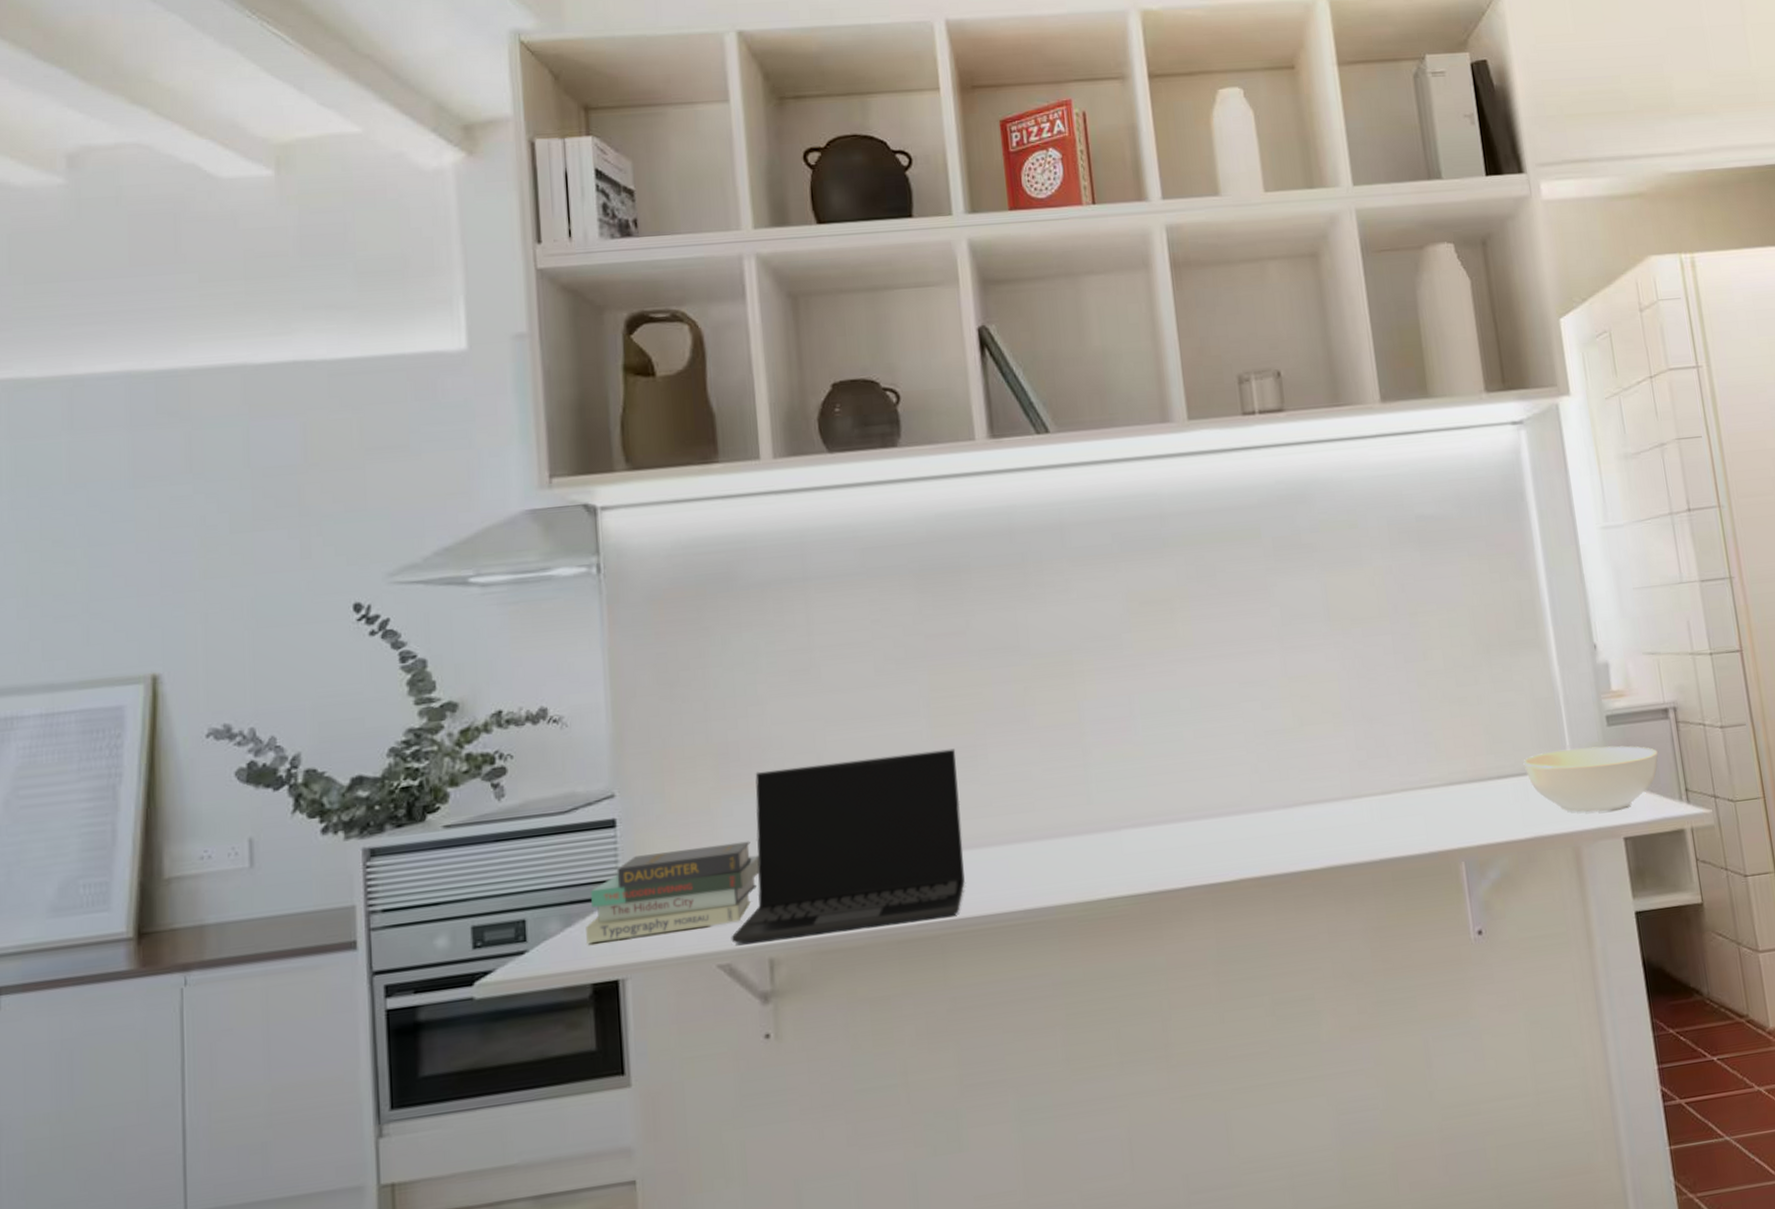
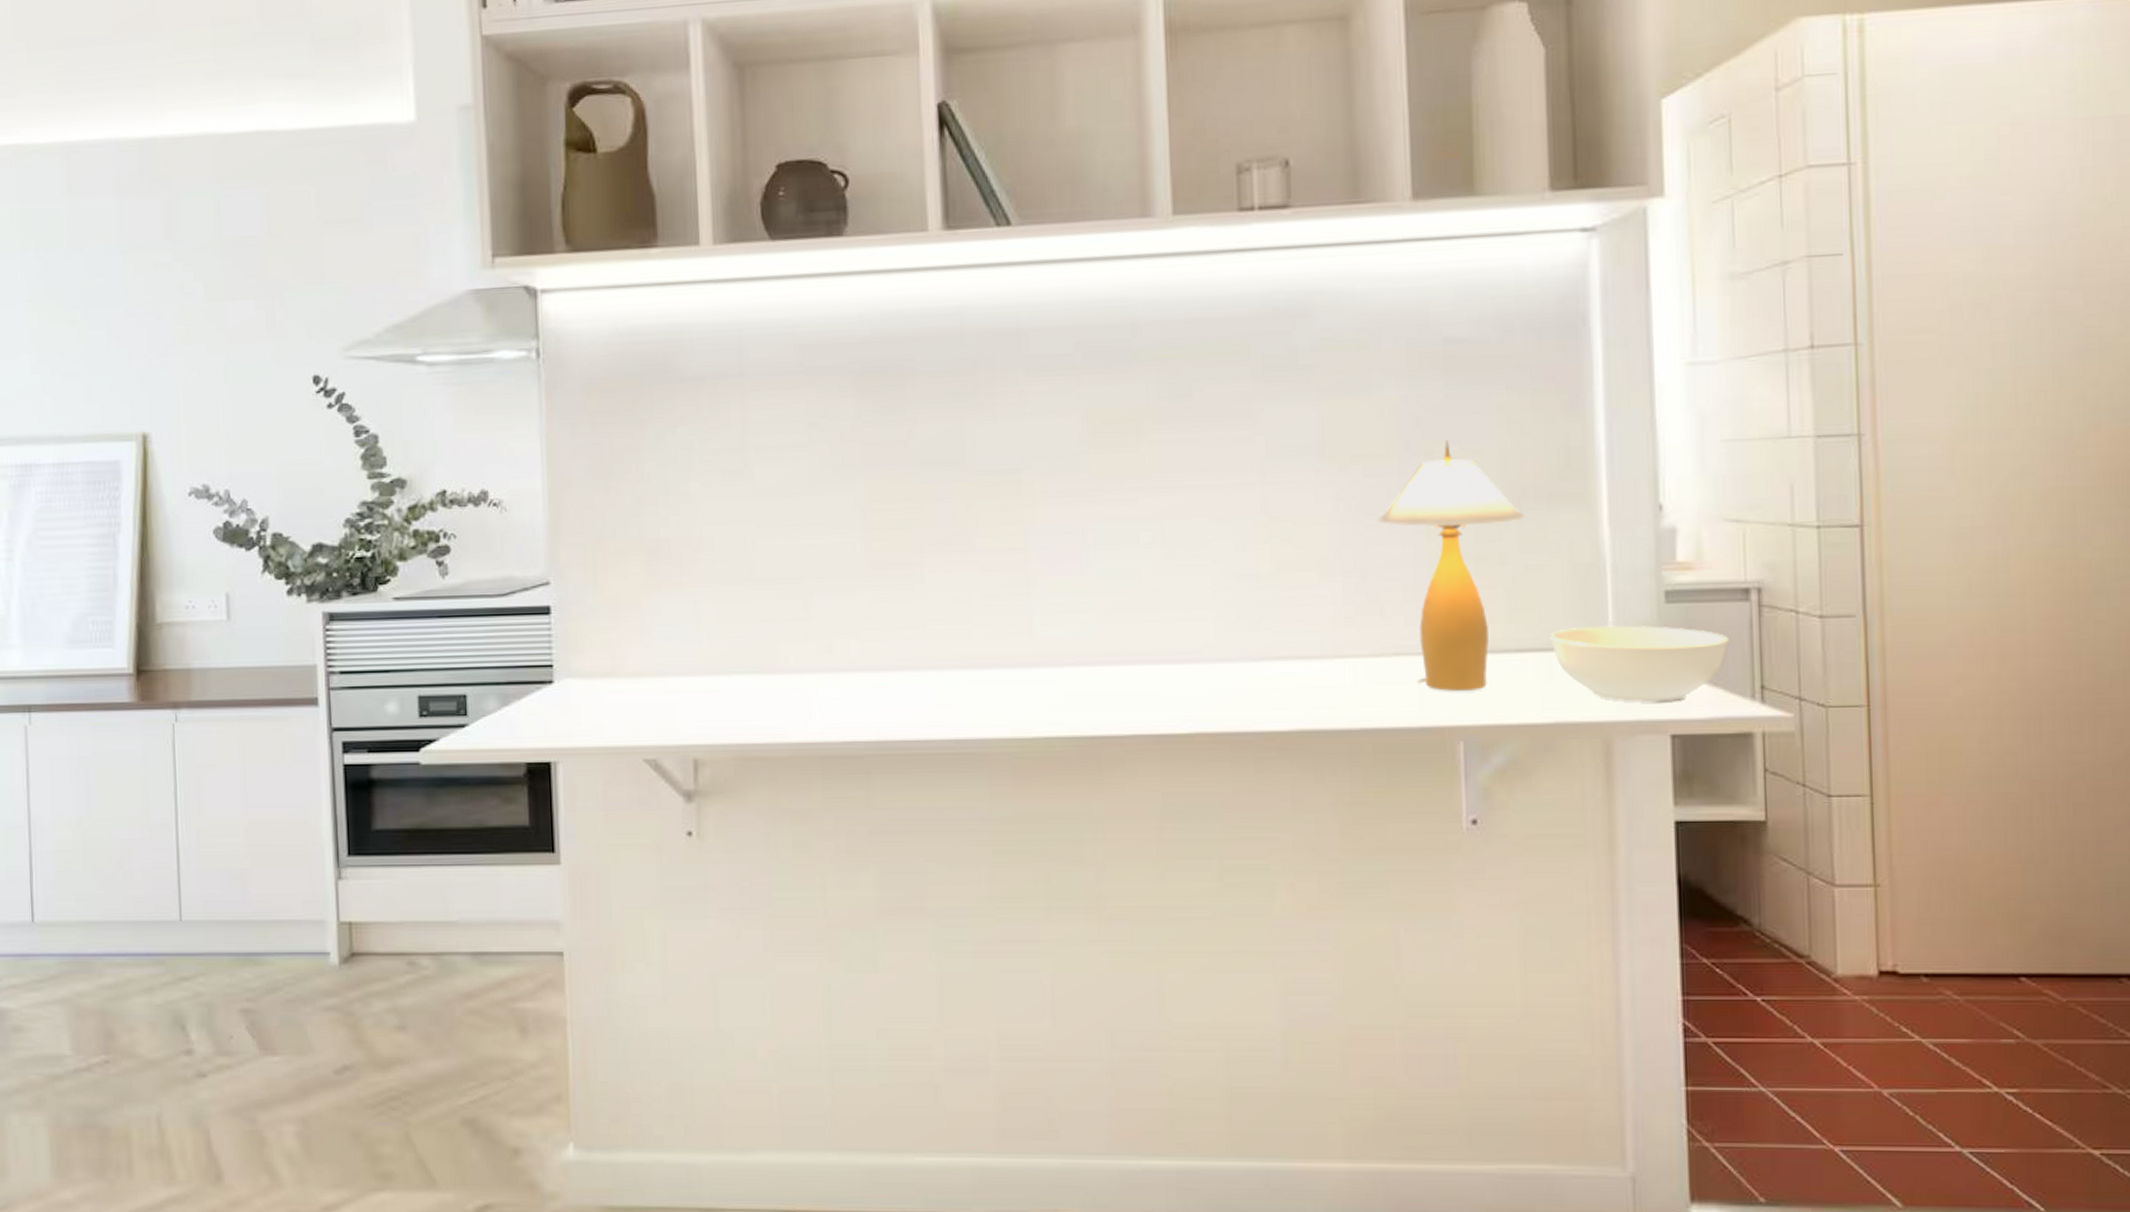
books: present [586,841,760,943] -> none [521,640,687,725]
laptop: present [731,748,965,944] -> none [657,565,894,741]
table lamp: none [1377,601,1494,819] -> present [1377,439,1526,691]

